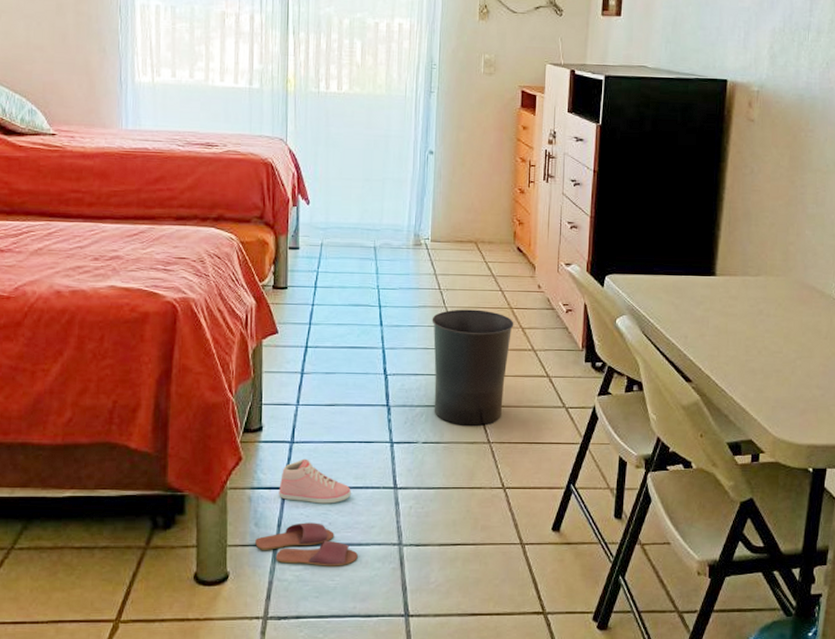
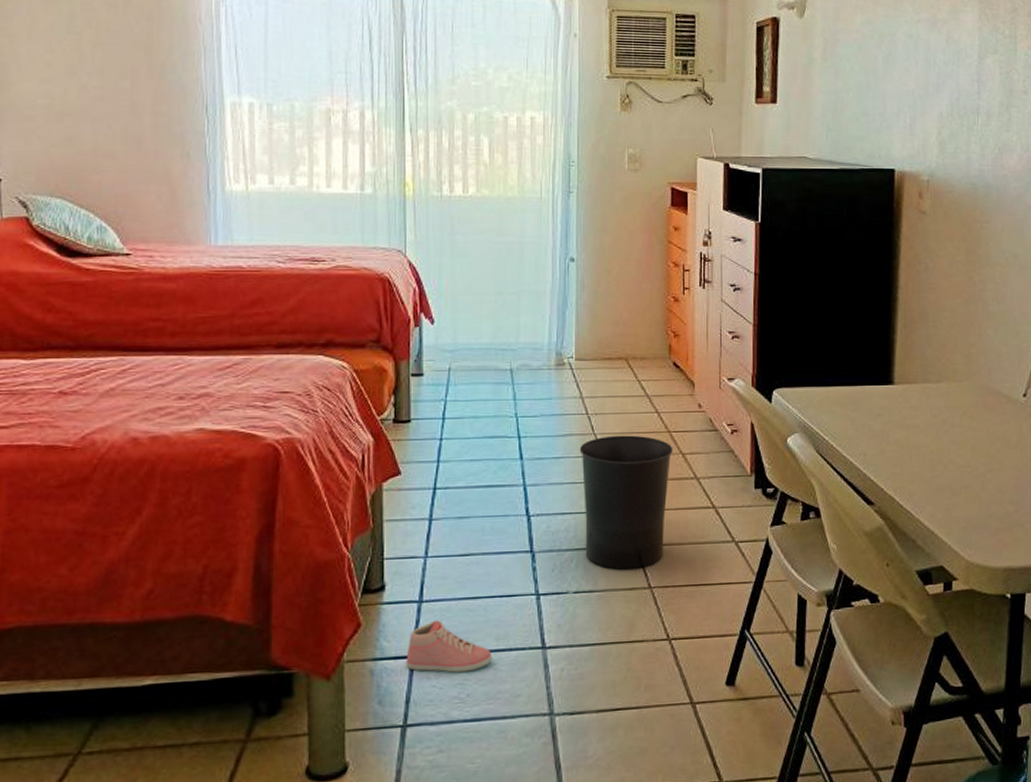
slippers: present [255,522,358,566] -> none [379,695,502,747]

